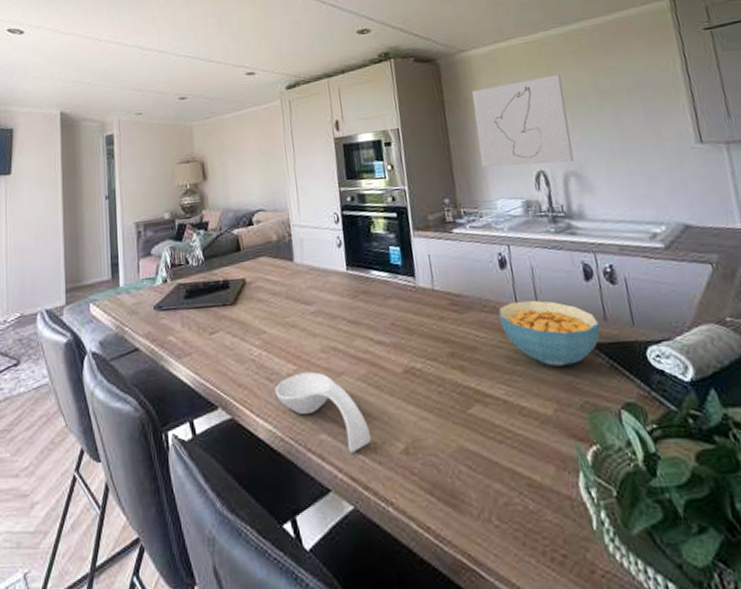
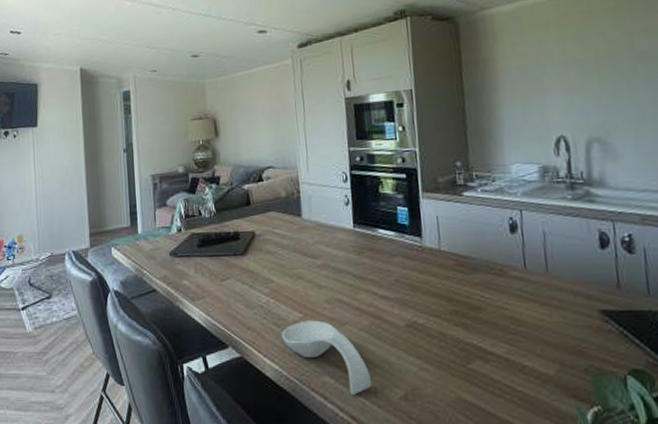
wall art: present [471,74,575,167] -> none [491,33,600,131]
cereal bowl: present [498,300,601,368] -> none [505,265,613,331]

